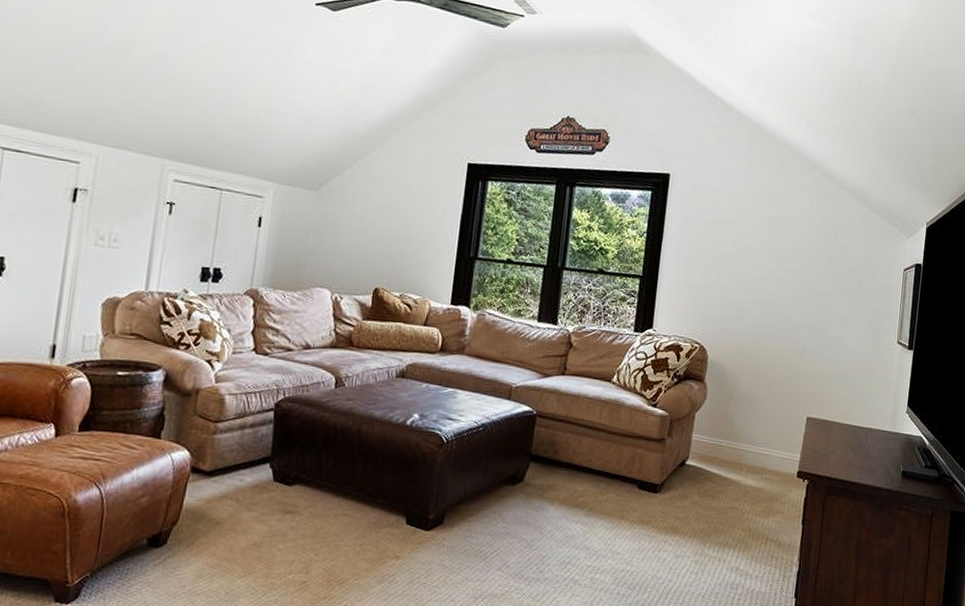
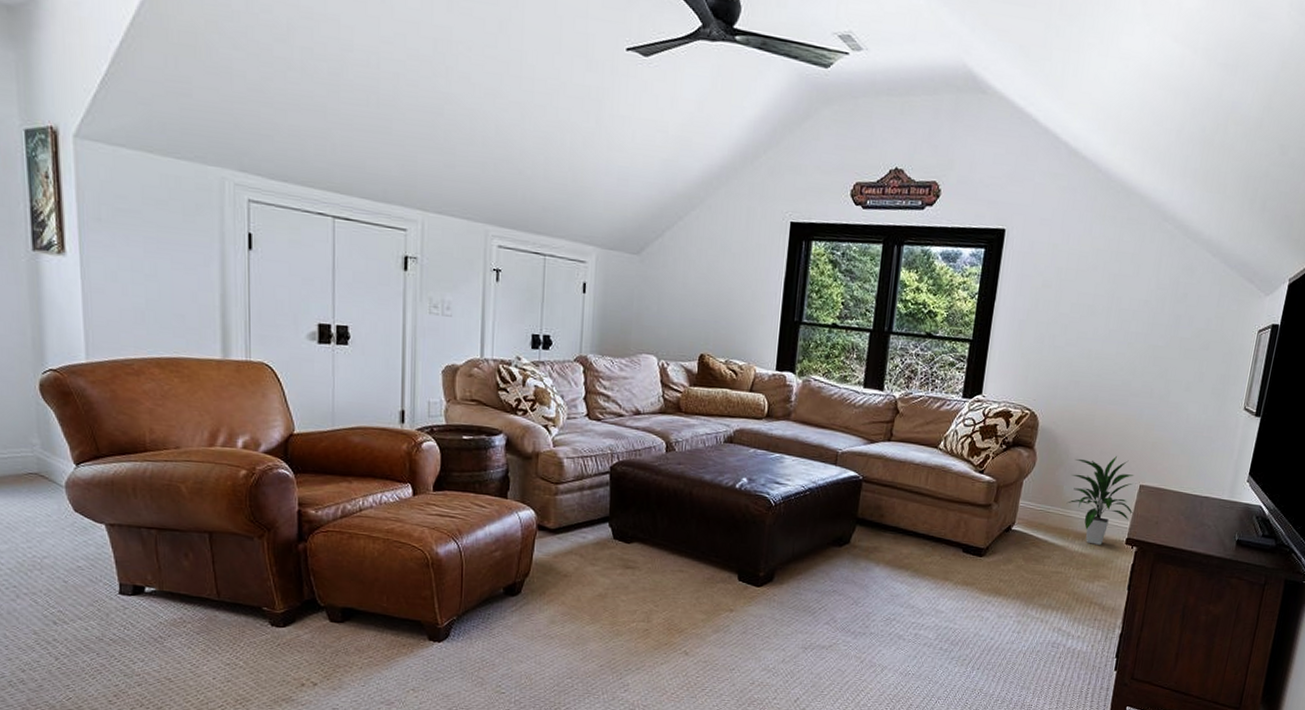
indoor plant: none [738,388,803,479] -> present [1066,455,1134,545]

